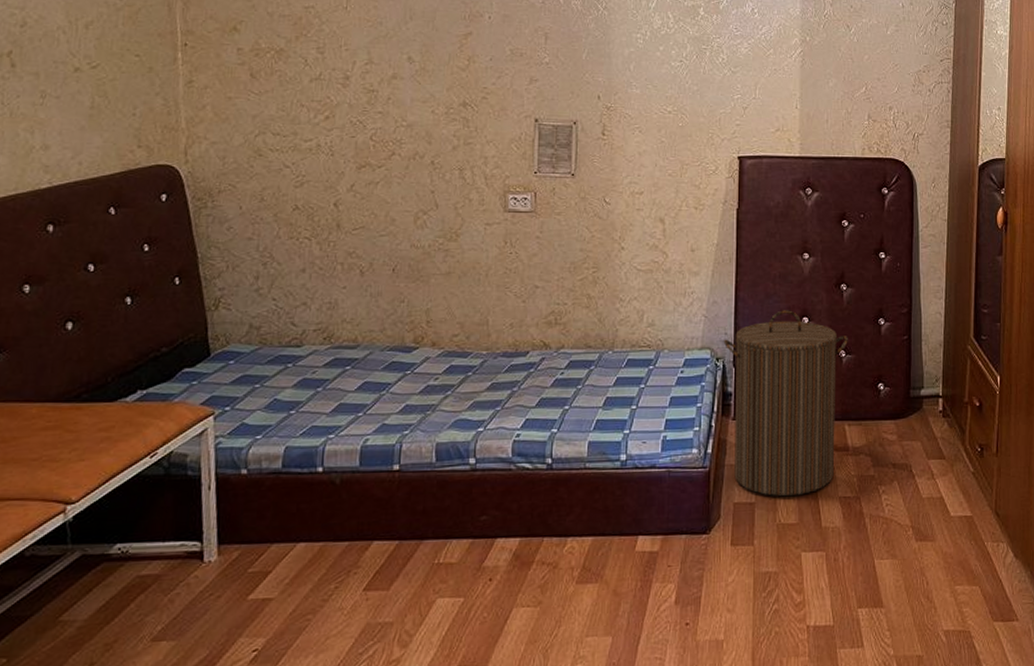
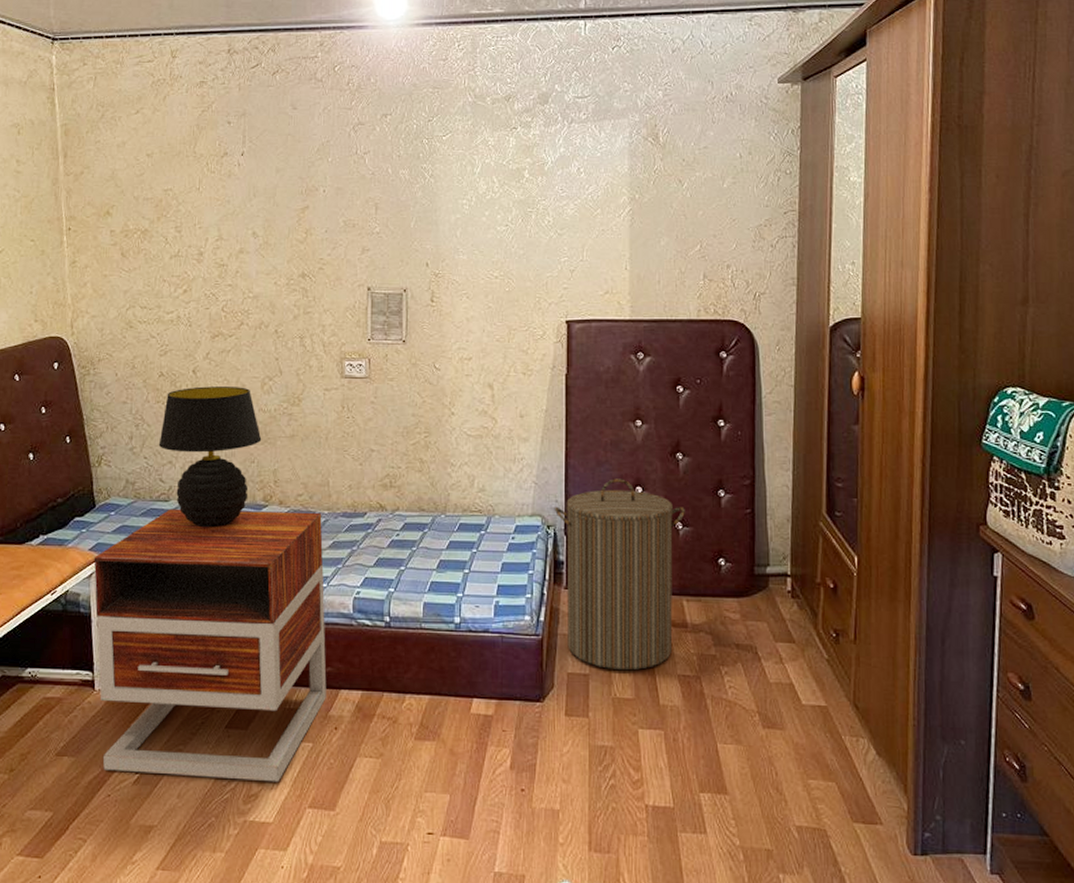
nightstand: none [206,353,481,652] -> present [93,508,327,783]
table lamp: none [290,221,414,374] -> present [158,386,262,528]

